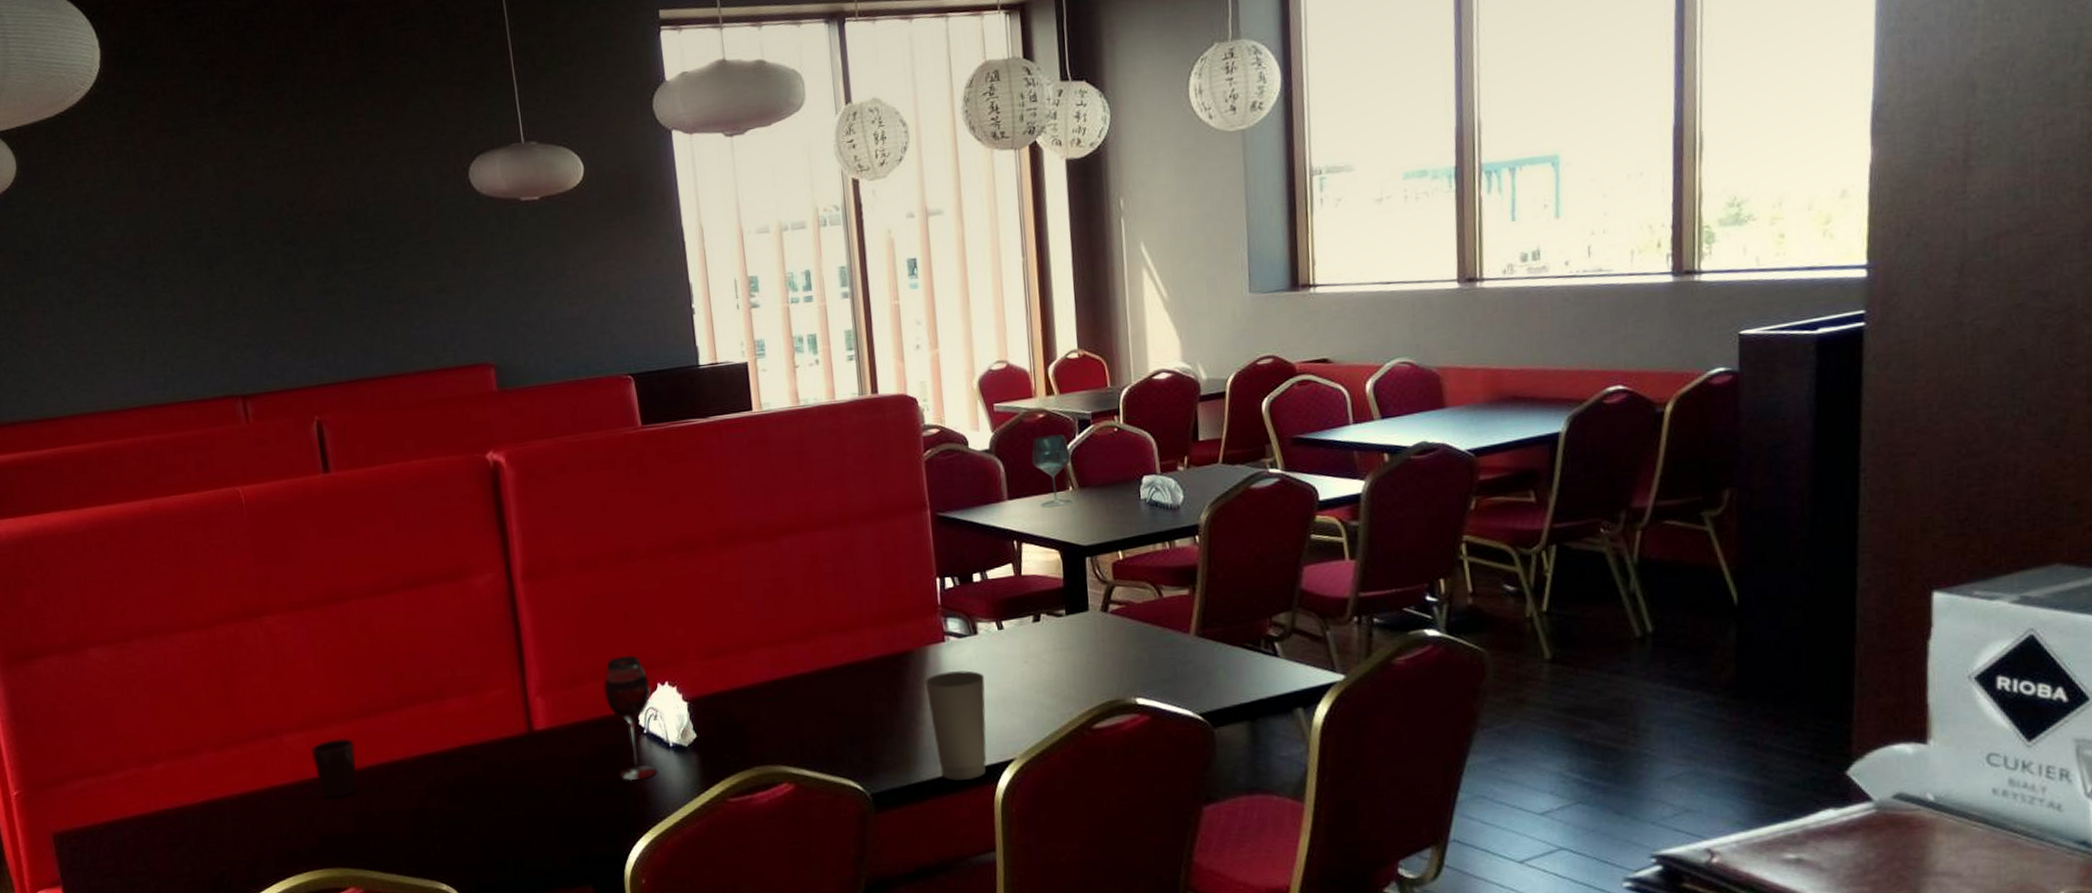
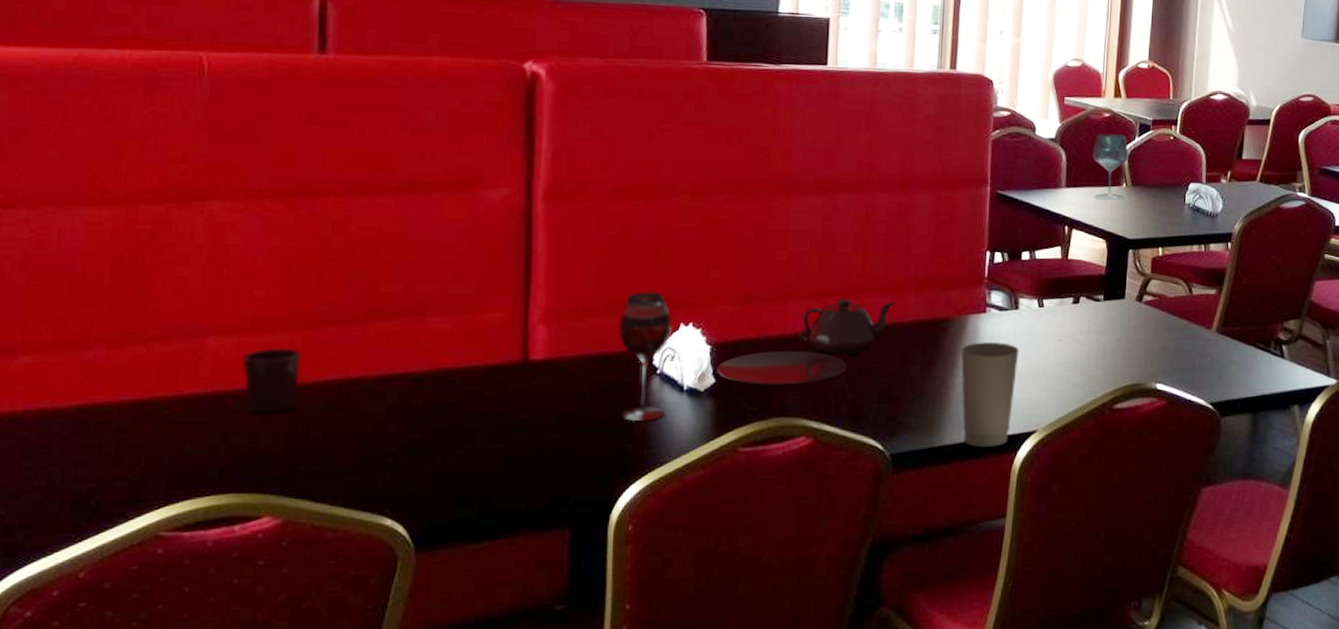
plate: none [696,698,816,737] -> present [717,350,847,386]
teapot: none [766,640,853,701] -> present [798,298,895,358]

